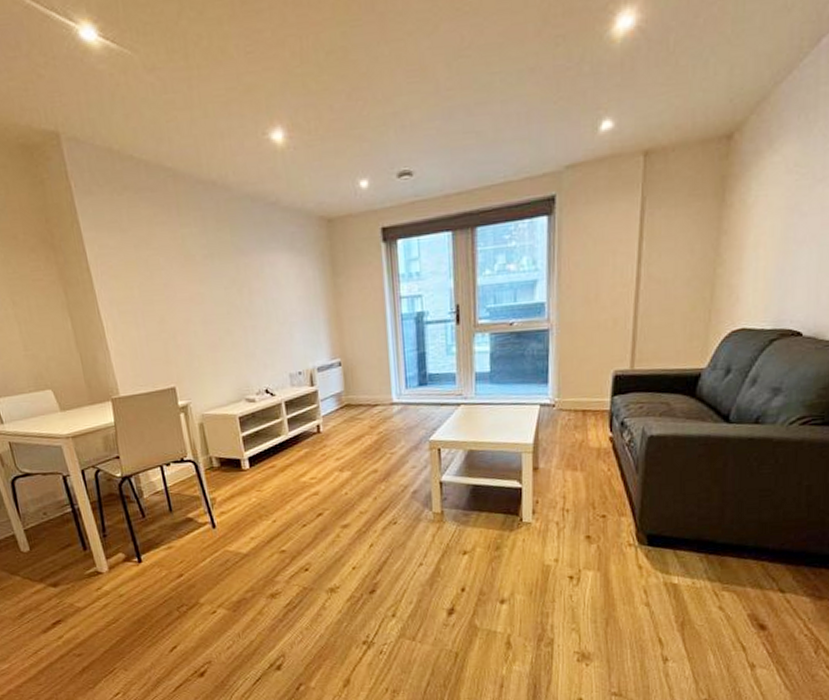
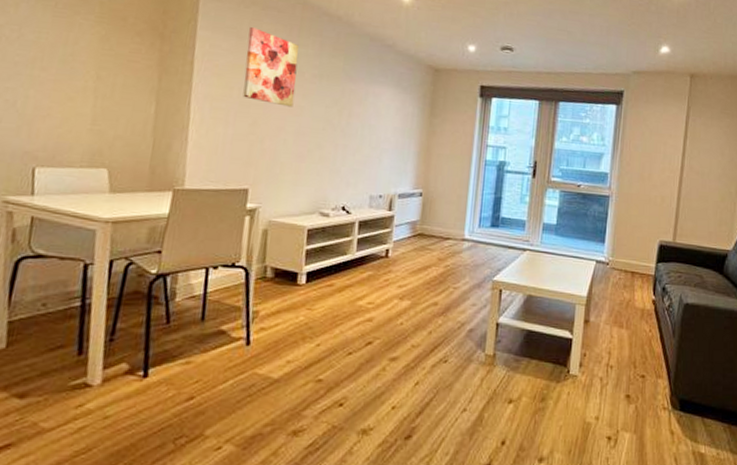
wall art: none [129,216,193,297] -> present [242,27,299,107]

